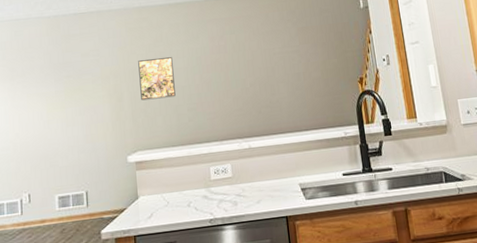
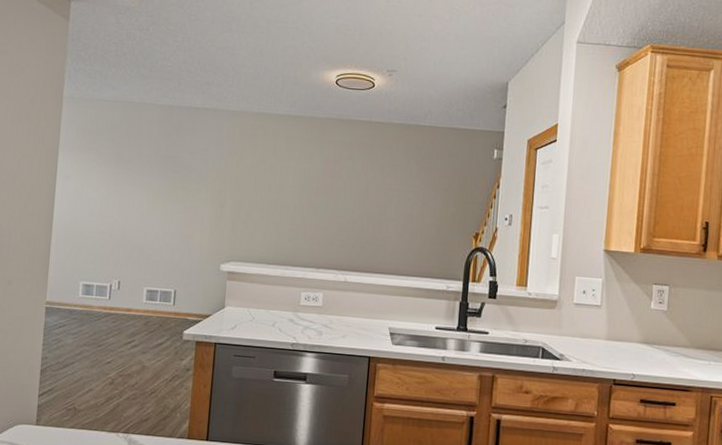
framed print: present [138,56,176,101] -> none [243,169,283,214]

